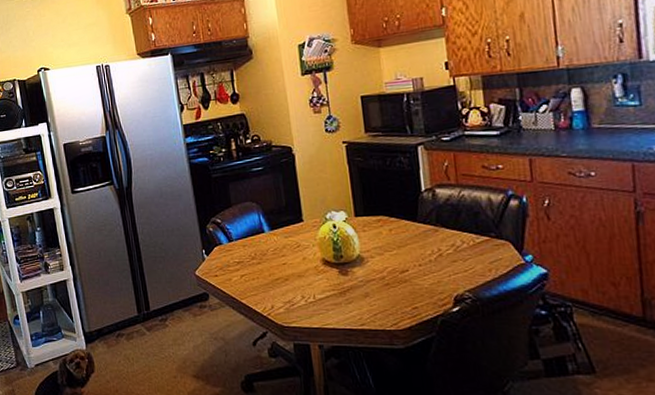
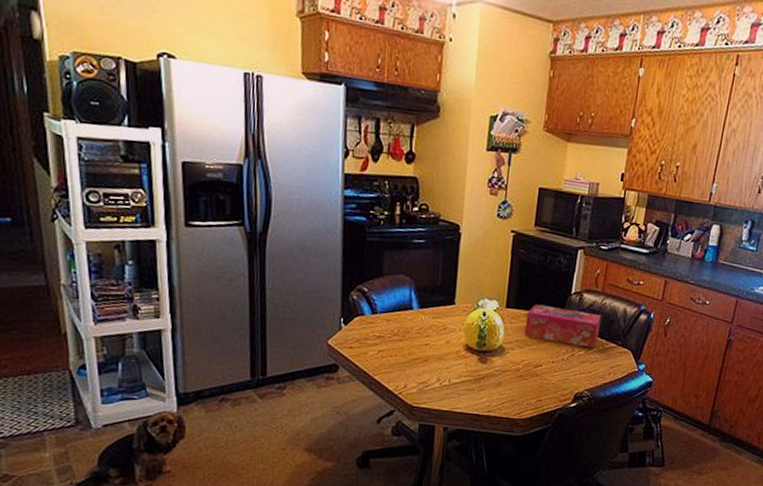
tissue box: none [378,207,466,245] -> present [524,304,602,348]

